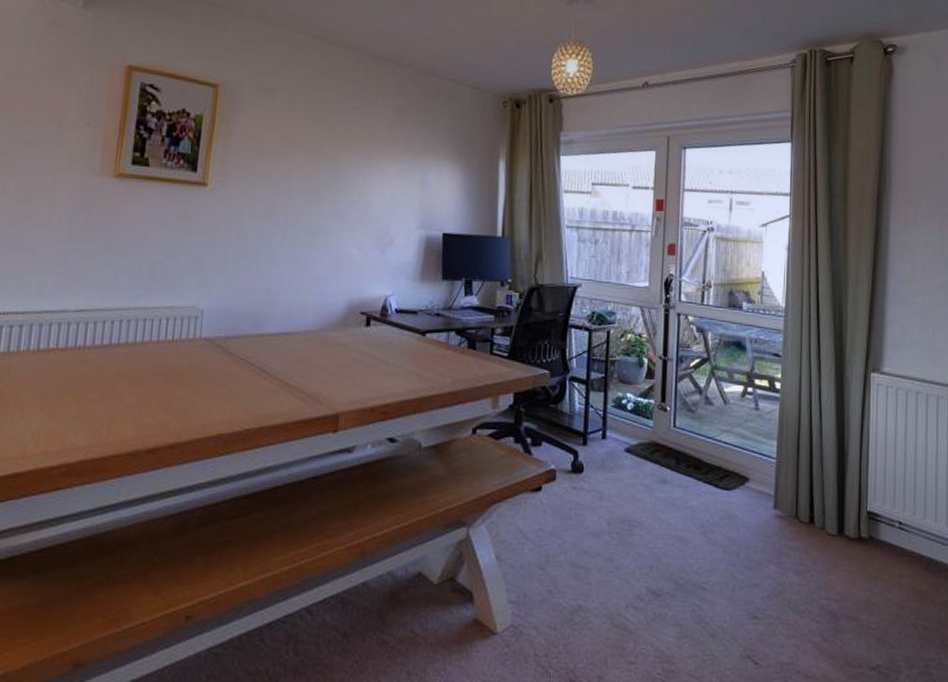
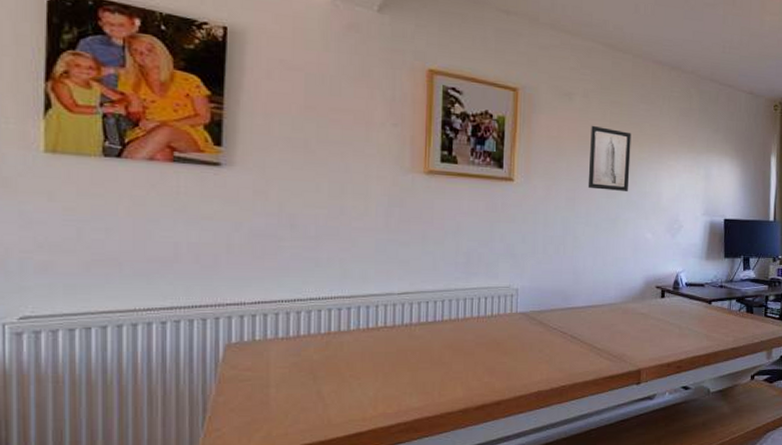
wall art: none [287,124,339,199] -> present [587,125,632,191]

